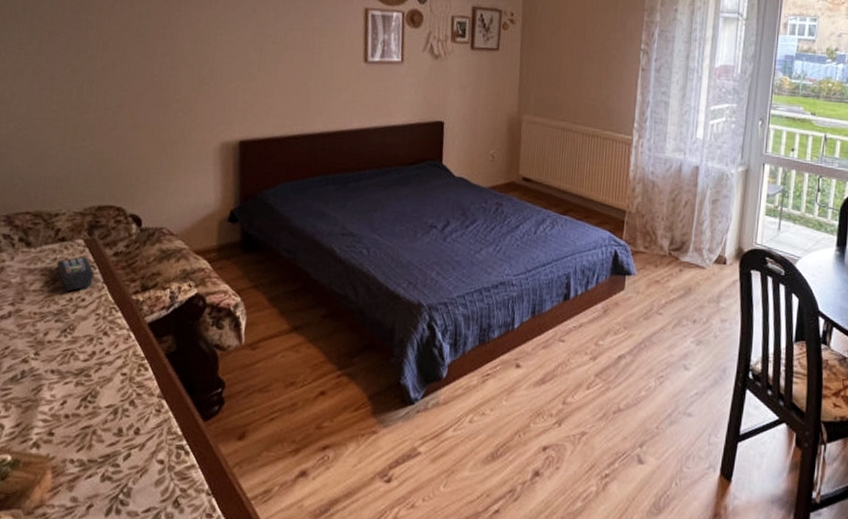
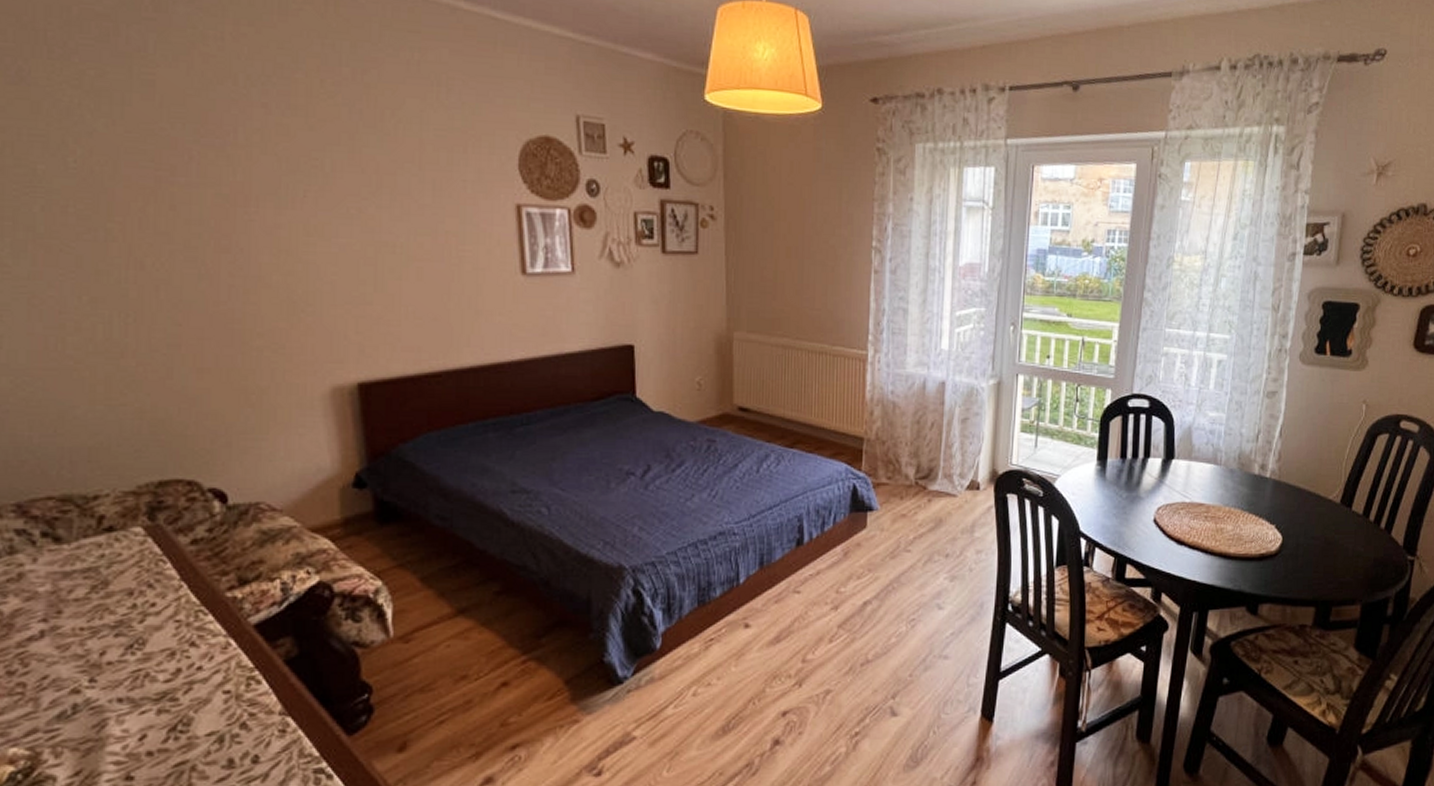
remote control: present [56,256,94,292] -> none [105,549,164,596]

